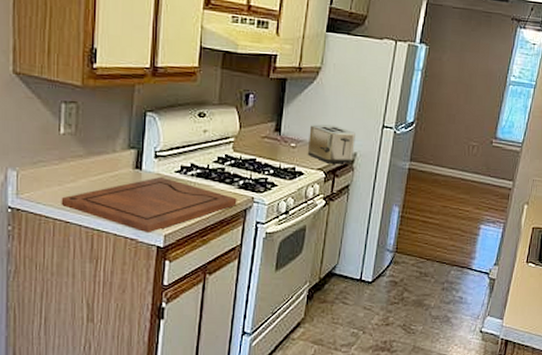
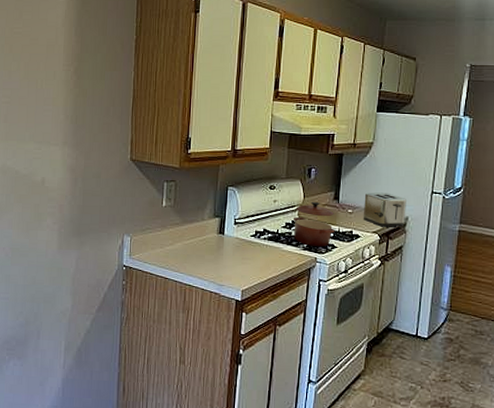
cutting board: present [61,176,237,234] -> none [162,240,302,289]
saucepan: none [226,133,275,186] -> present [293,201,335,248]

